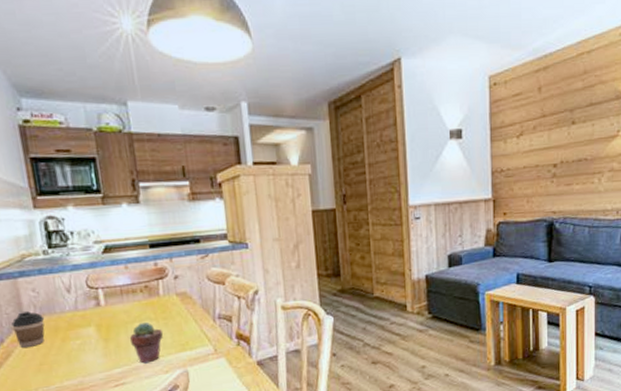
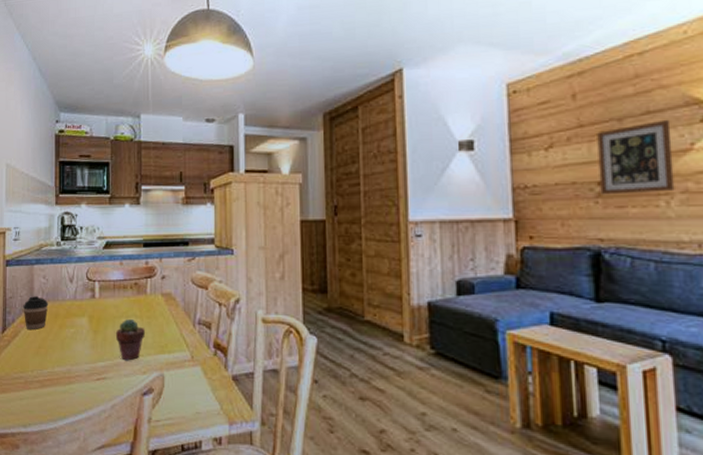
wall art: none [555,110,606,175] -> present [597,119,675,195]

